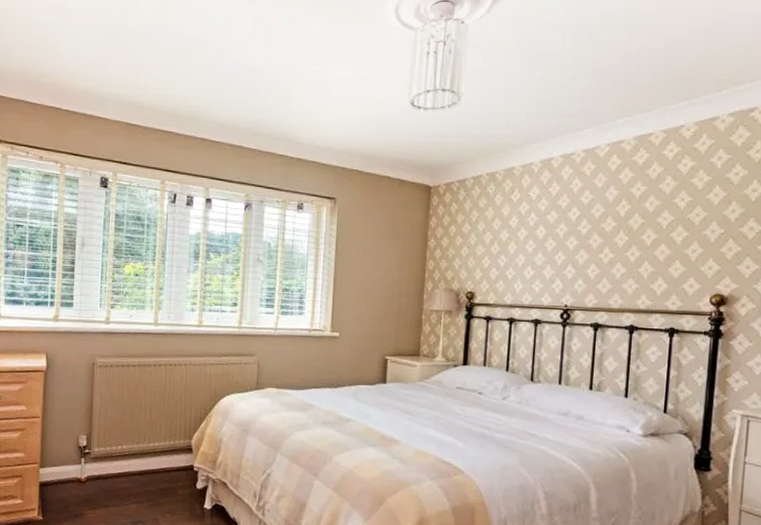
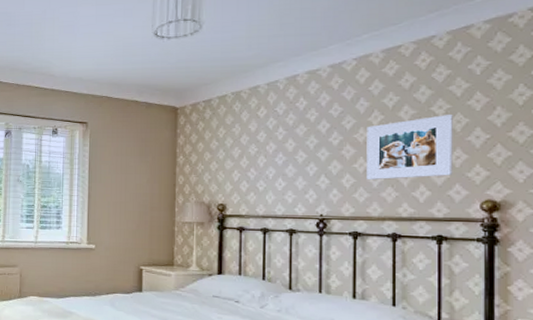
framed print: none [610,207,693,272] -> present [366,115,453,181]

